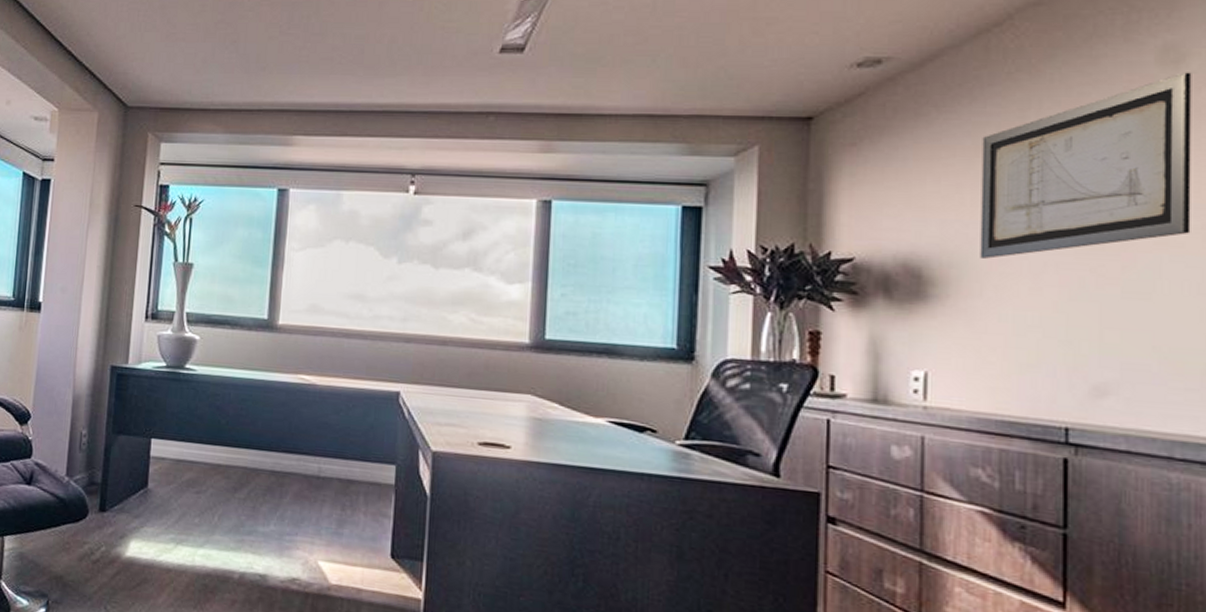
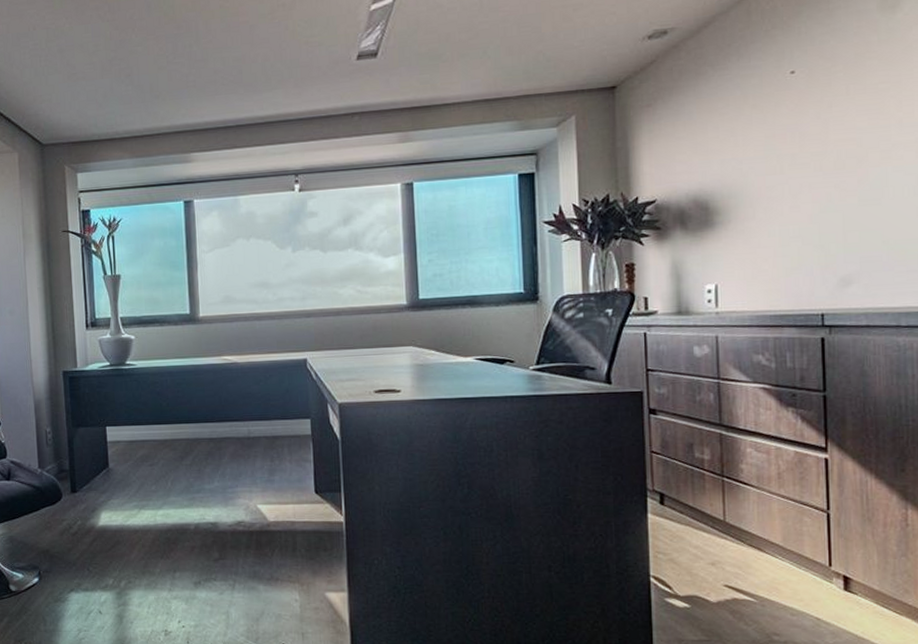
wall art: present [980,72,1192,259] -> none [749,14,908,187]

